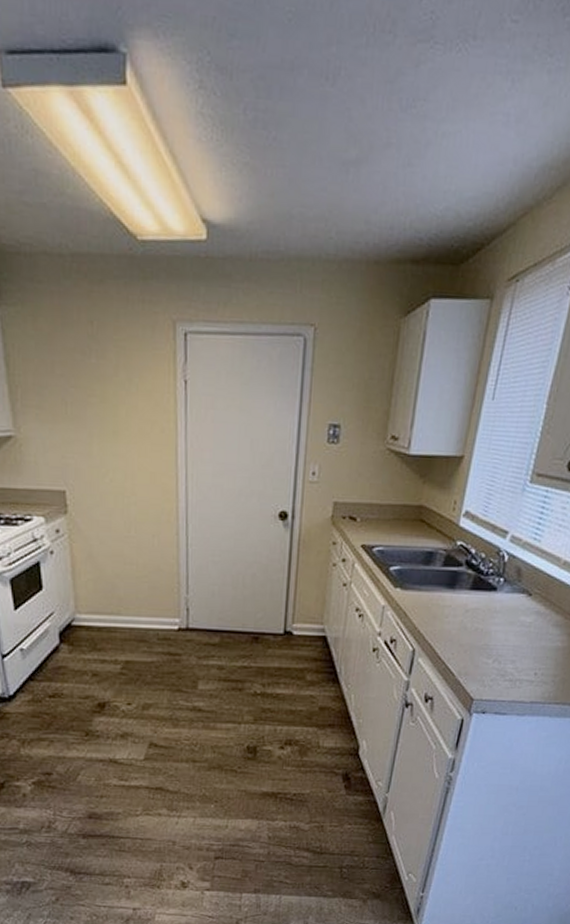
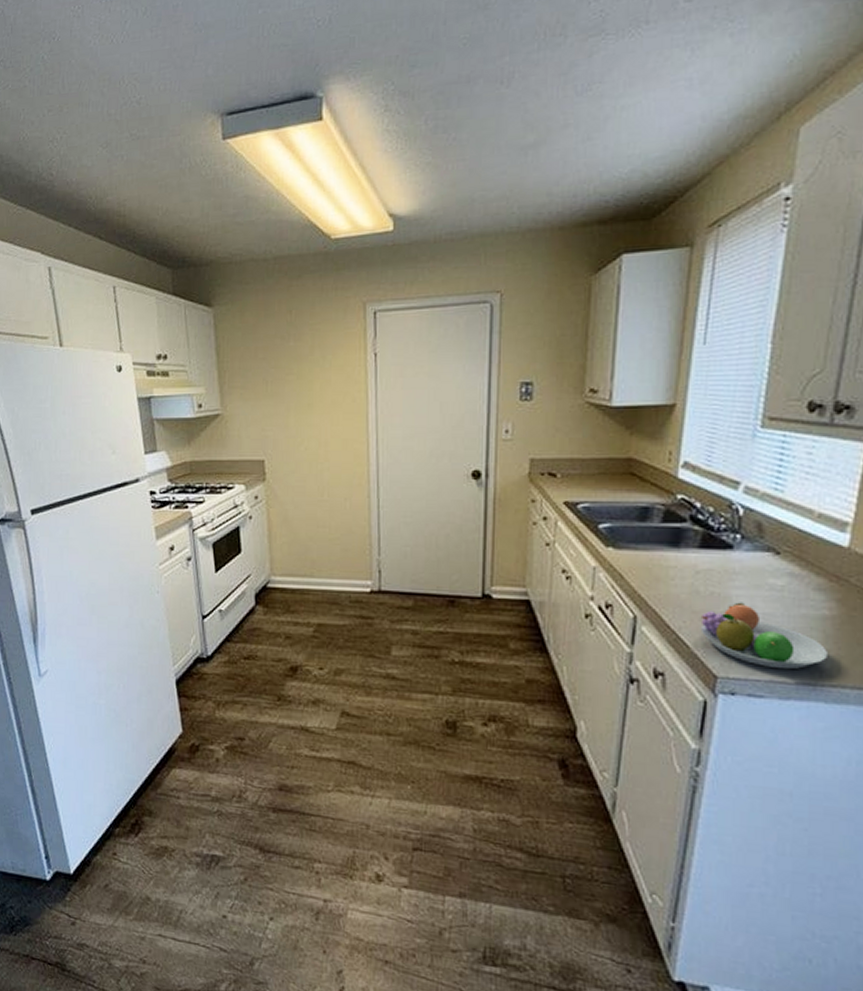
fruit bowl: none [464,636,556,692] -> present [700,602,827,670]

